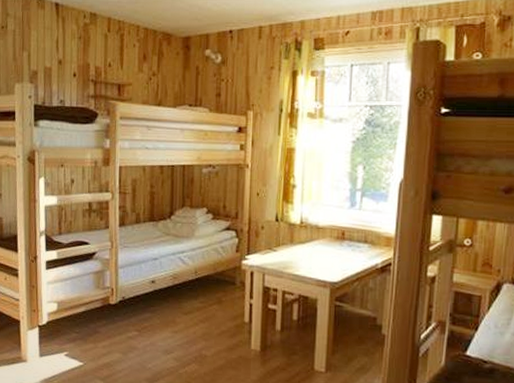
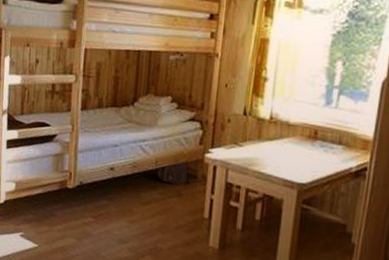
backpack: none [197,268,231,293] -> present [157,160,192,185]

